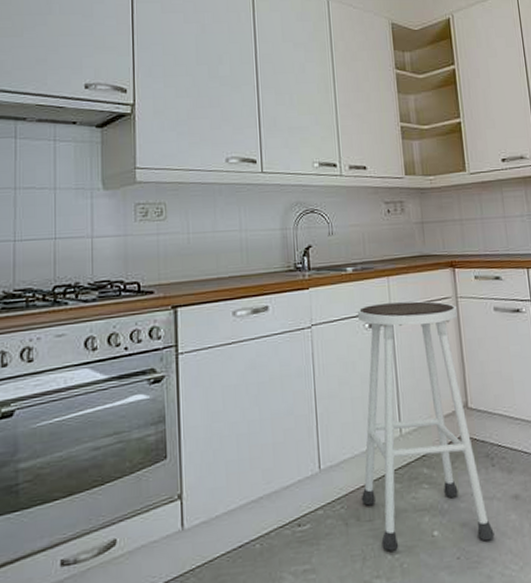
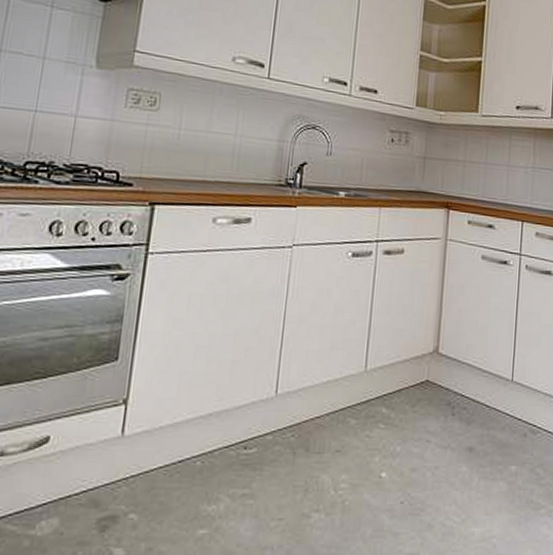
stool: present [357,301,495,551] -> none [313,233,445,489]

